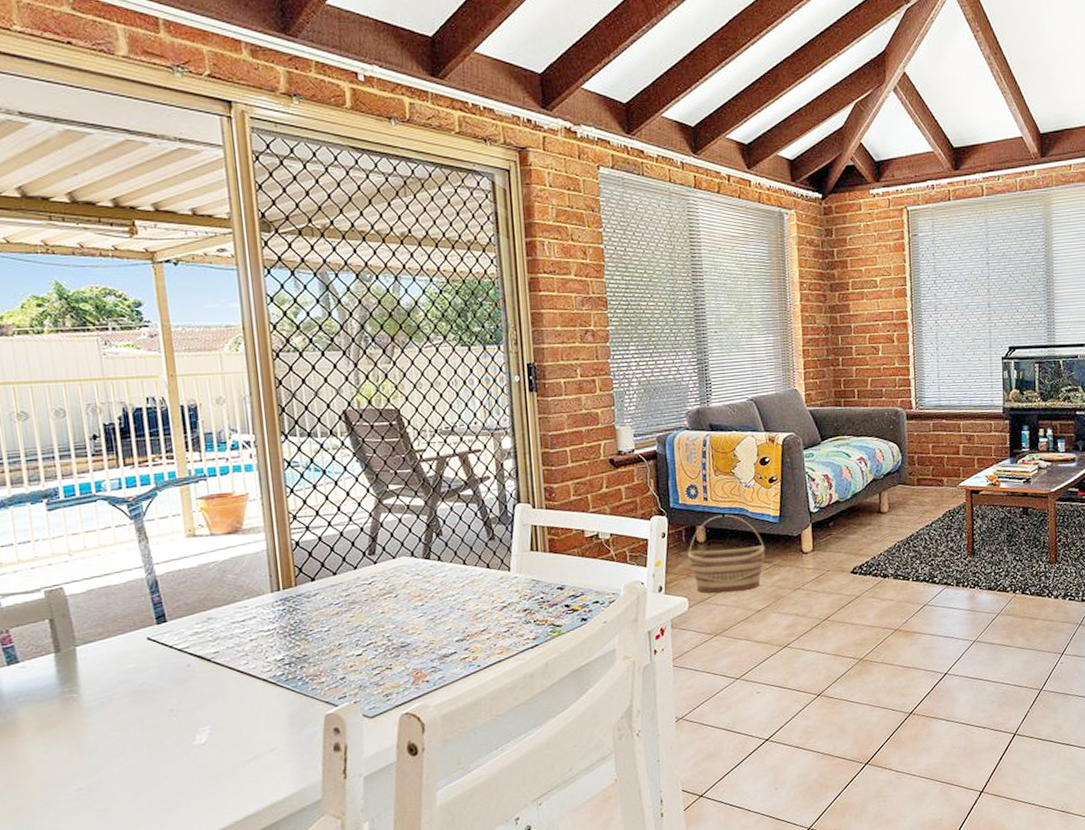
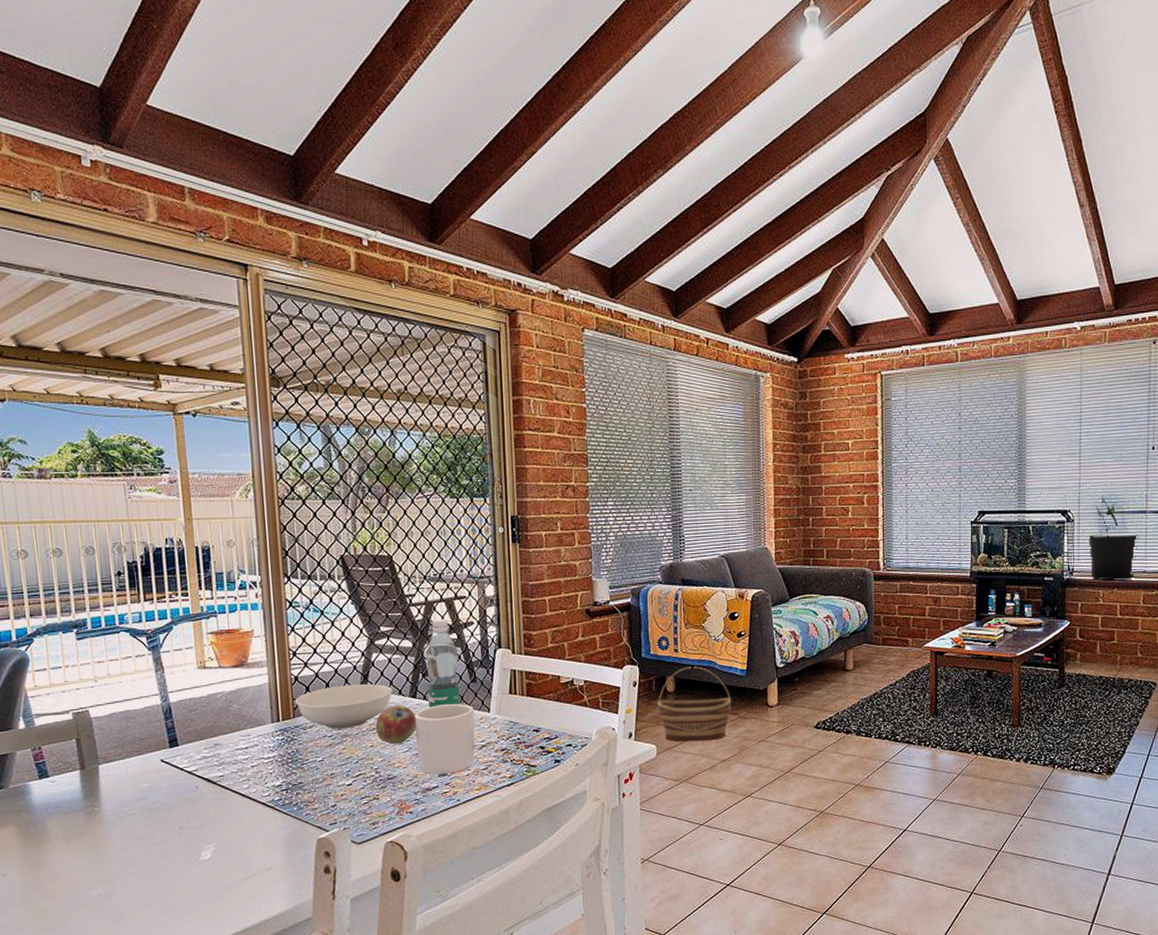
bowl: none [296,546,405,597] -> present [295,684,394,729]
fruit: none [386,567,432,610] -> present [376,705,417,745]
mug: none [428,563,496,640] -> present [414,704,476,775]
bottle: none [439,473,478,569] -> present [425,618,460,708]

